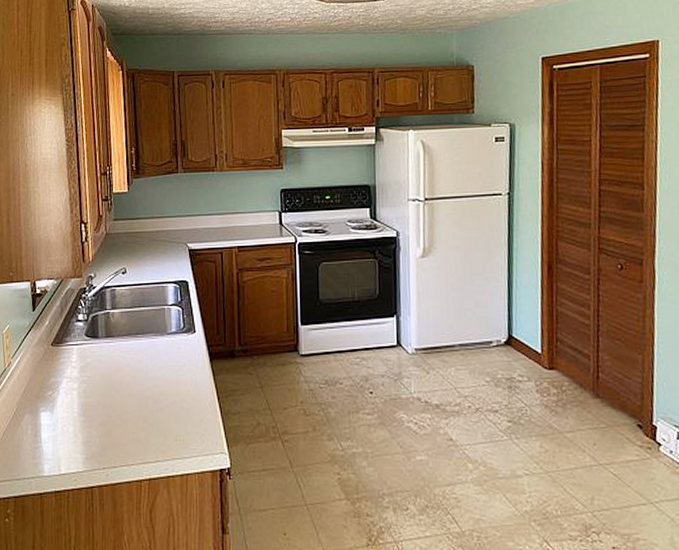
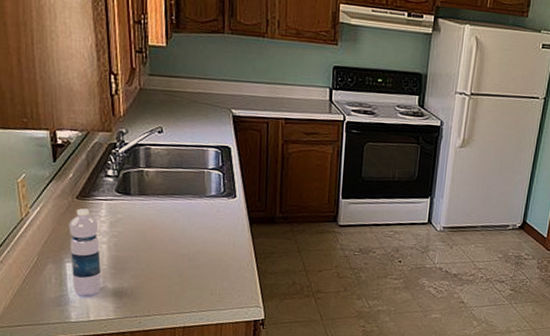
water bottle: none [44,355,73,447] -> present [68,208,102,296]

